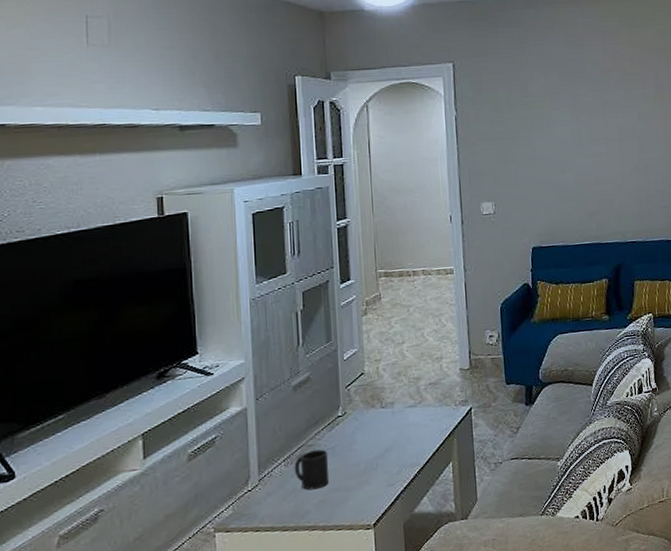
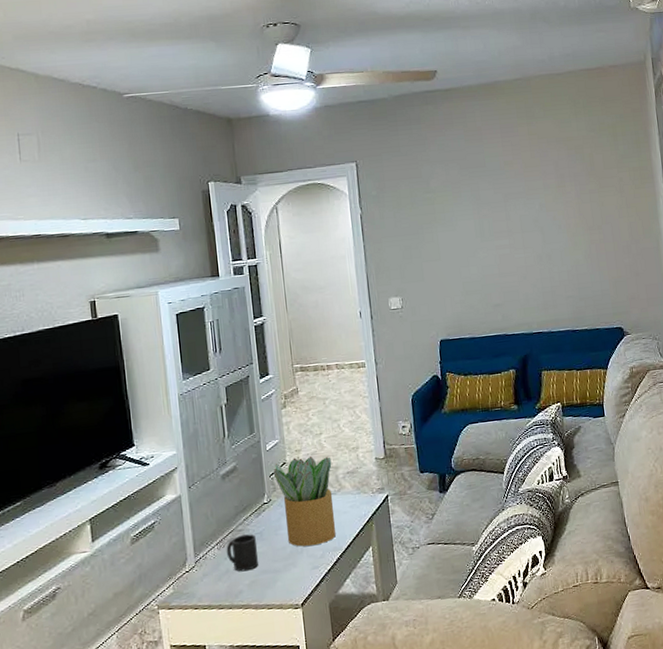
potted plant: none [350,367,414,463] -> present [273,456,336,547]

